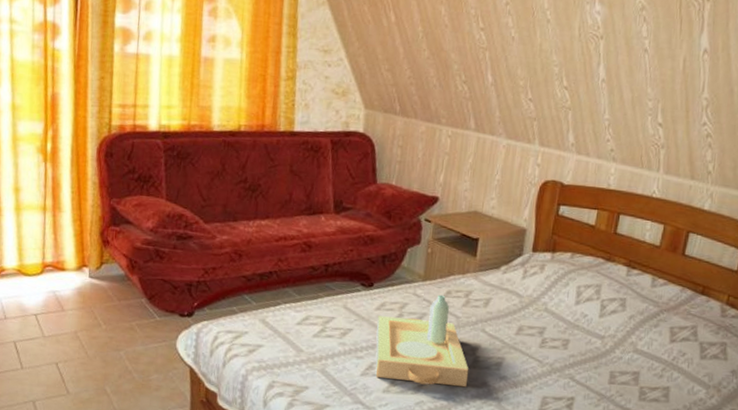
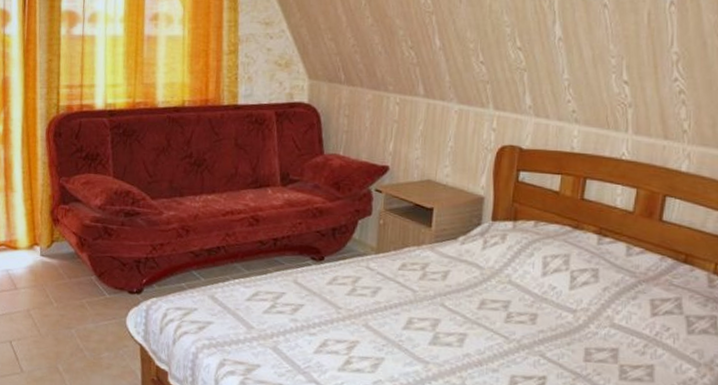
serving tray: present [375,294,469,388] -> none [329,267,429,366]

